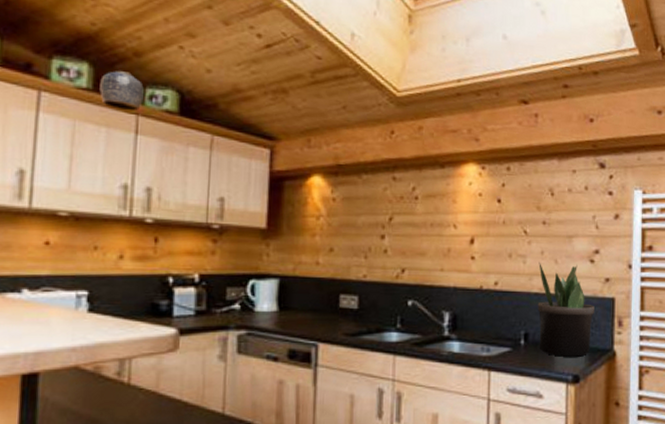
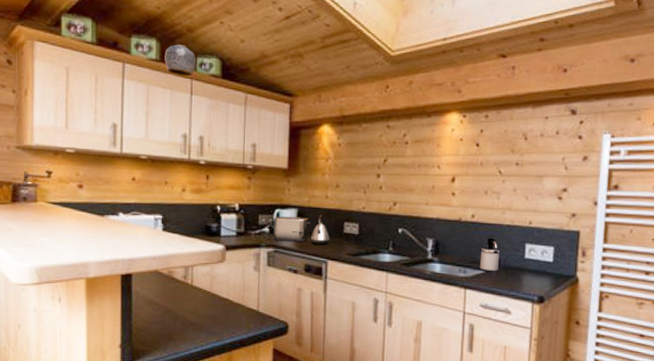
toaster: none [246,288,296,322] -> present [273,216,311,243]
kettle: none [295,286,322,325] -> present [310,215,330,246]
soap dispenser: none [505,309,528,348] -> present [479,238,500,271]
planter: present [537,261,594,357] -> none [509,198,561,281]

